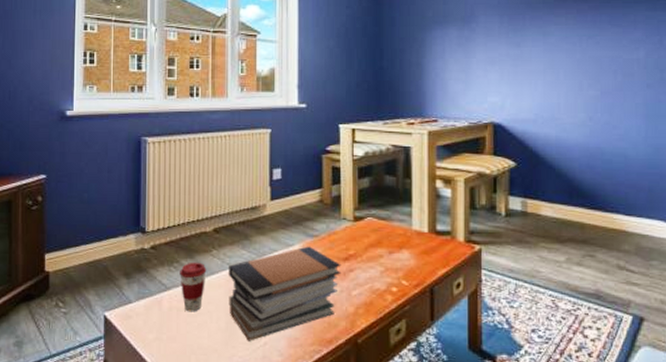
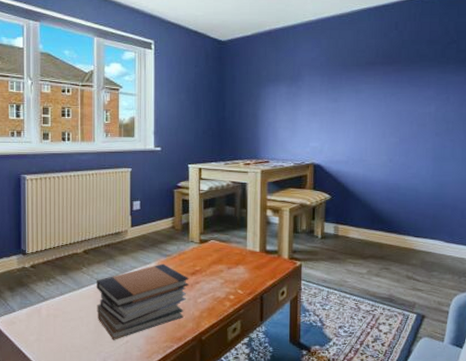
coffee cup: present [180,262,207,312] -> none [55,277,78,318]

